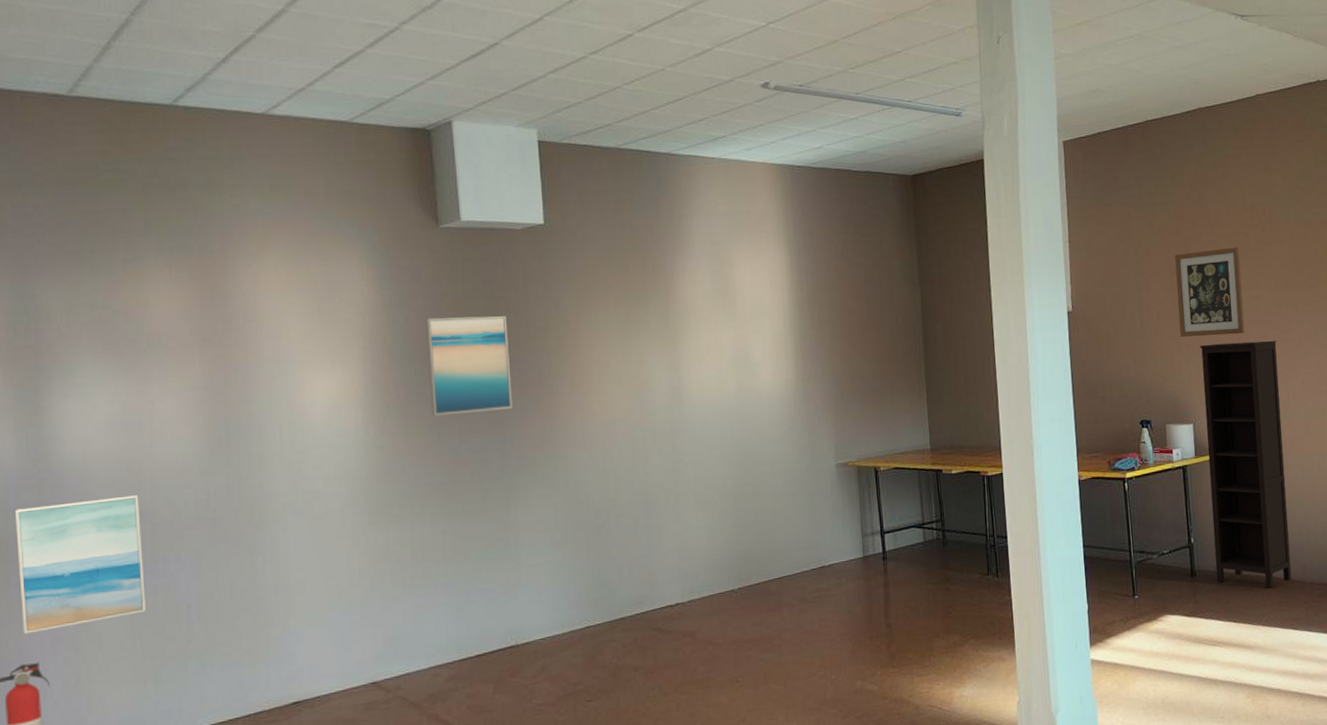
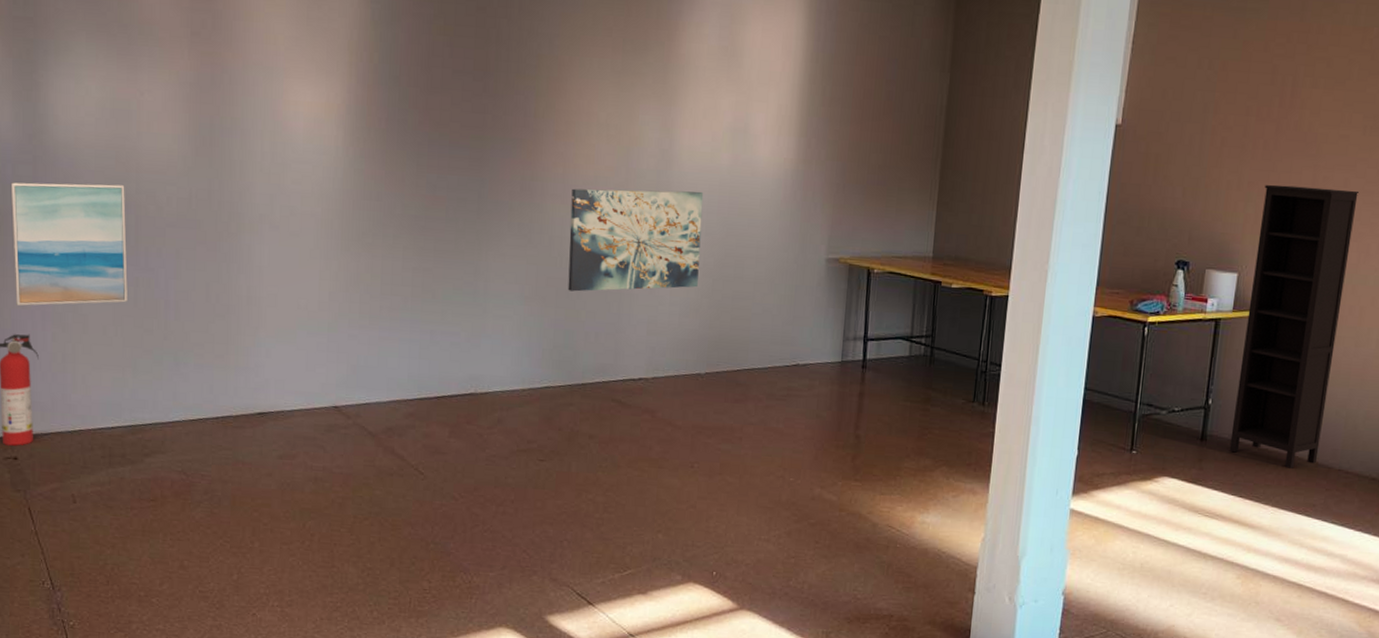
wall art: present [425,316,513,416] -> none [412,39,497,150]
wall art: none [591,420,721,531] -> present [568,188,704,292]
wall art: present [1175,247,1245,338] -> none [1244,73,1337,178]

